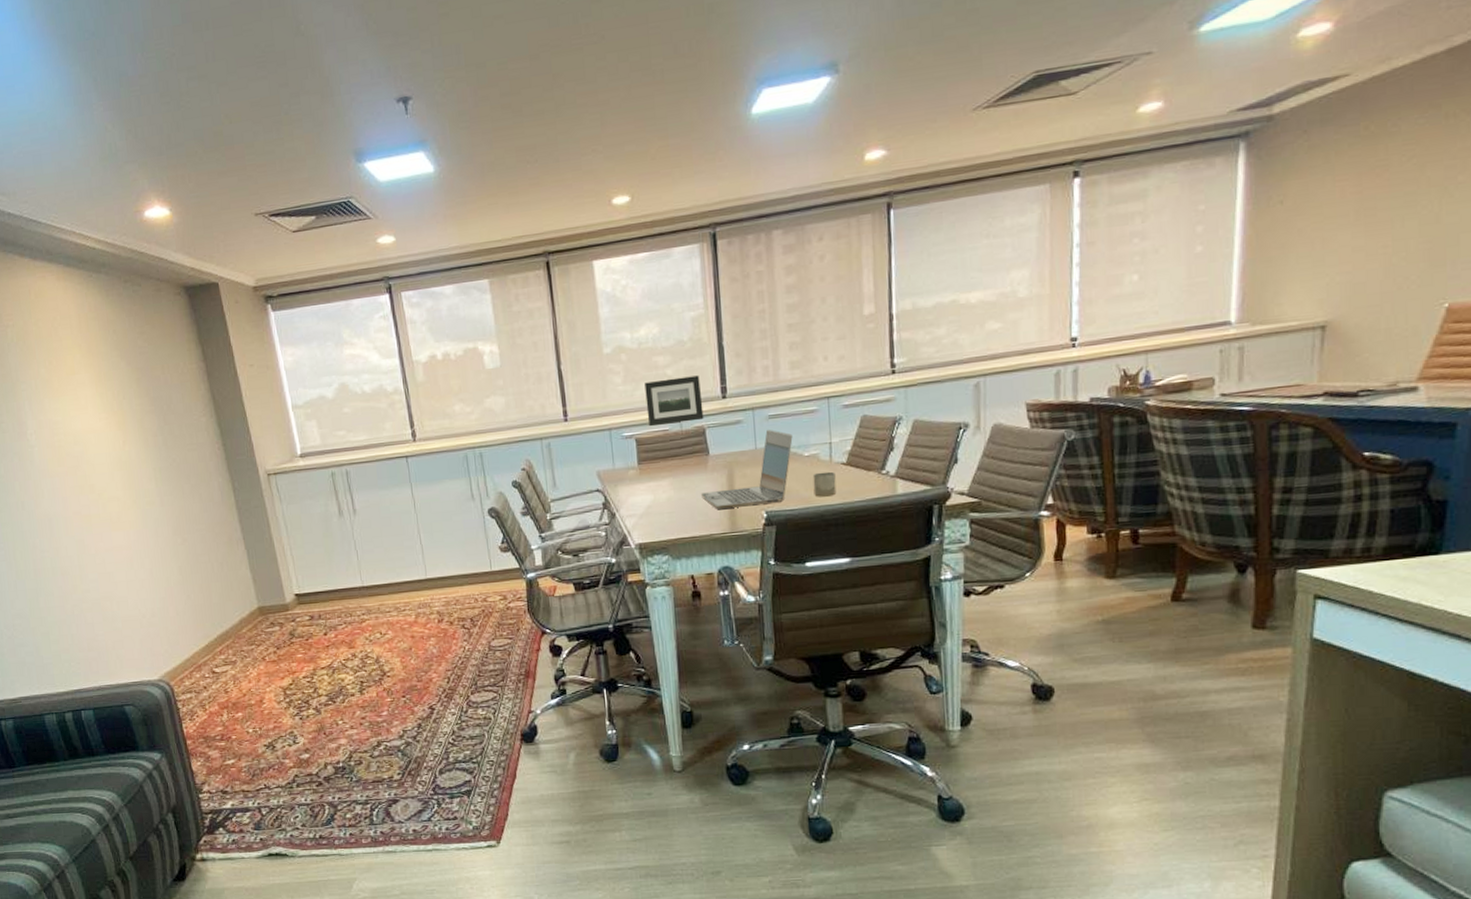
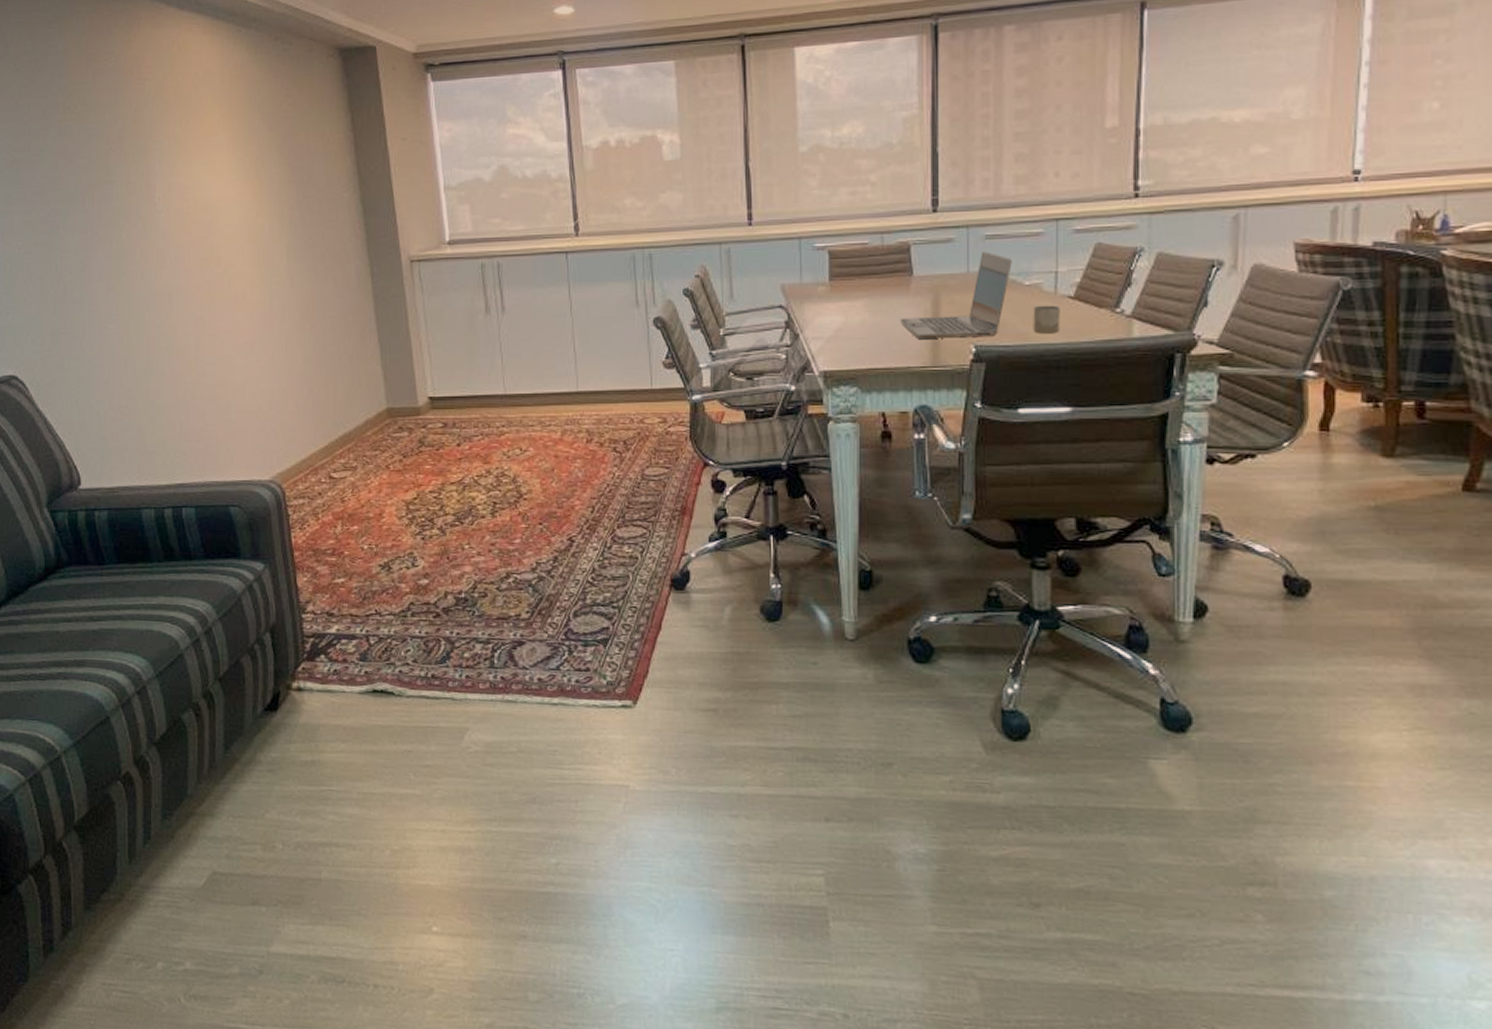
picture frame: present [644,375,704,427] -> none [843,184,910,239]

